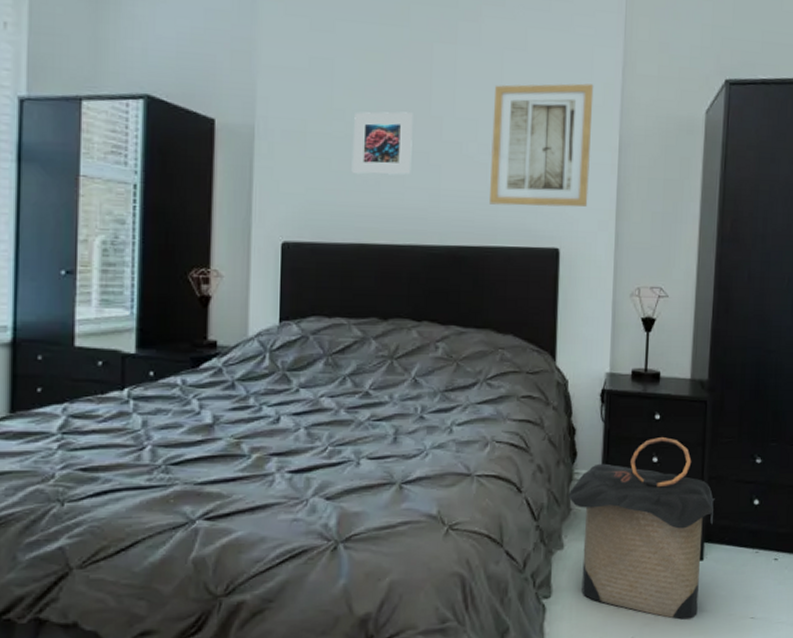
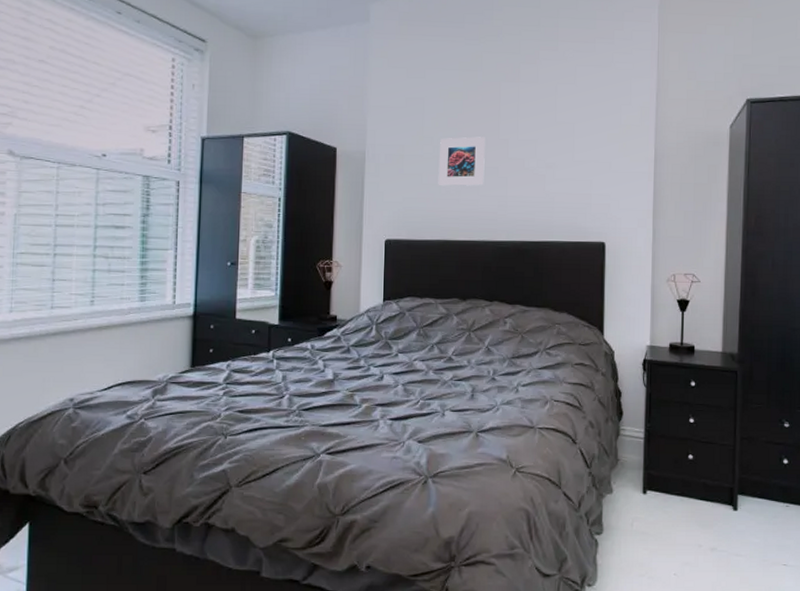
wall art: present [490,83,594,207] -> none [547,108,632,209]
laundry hamper: present [568,437,715,620] -> none [616,401,747,562]

